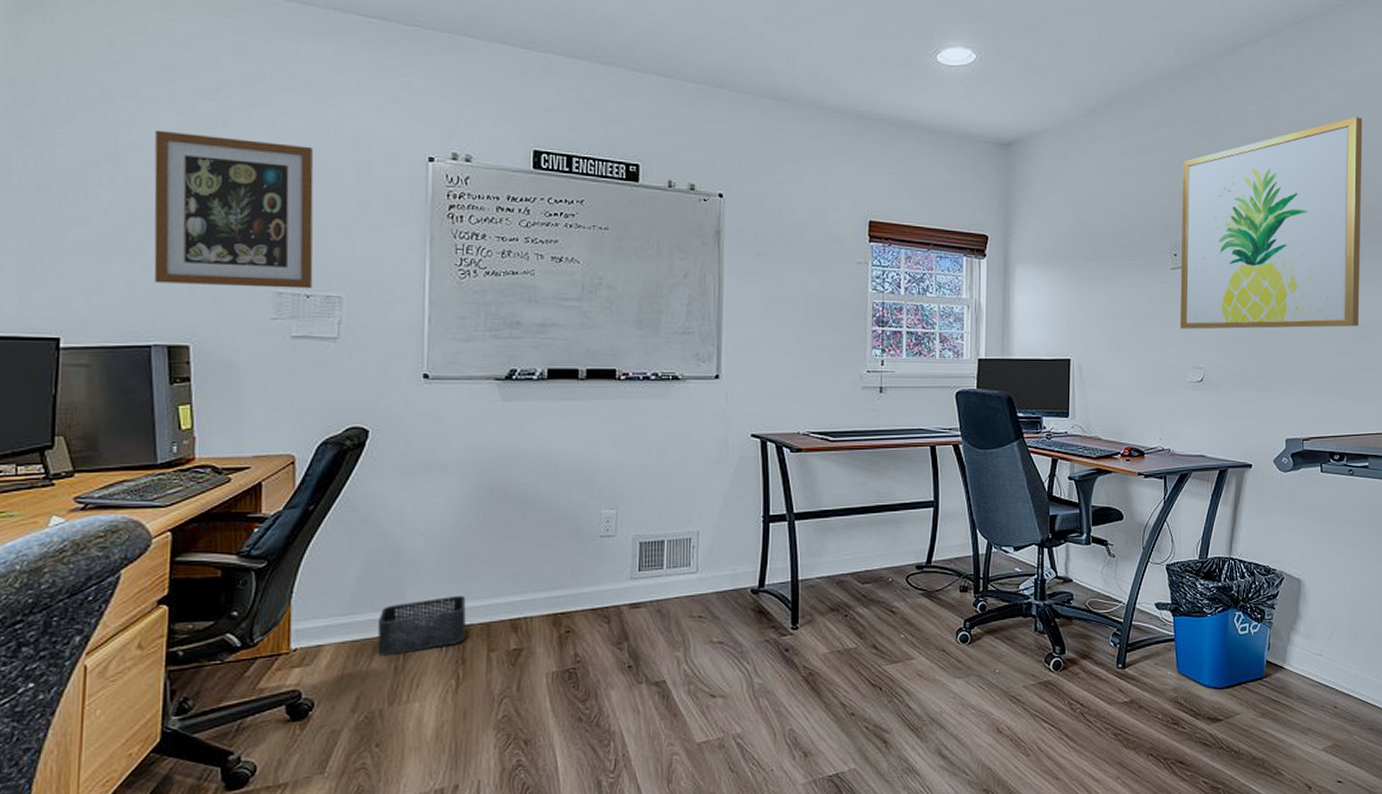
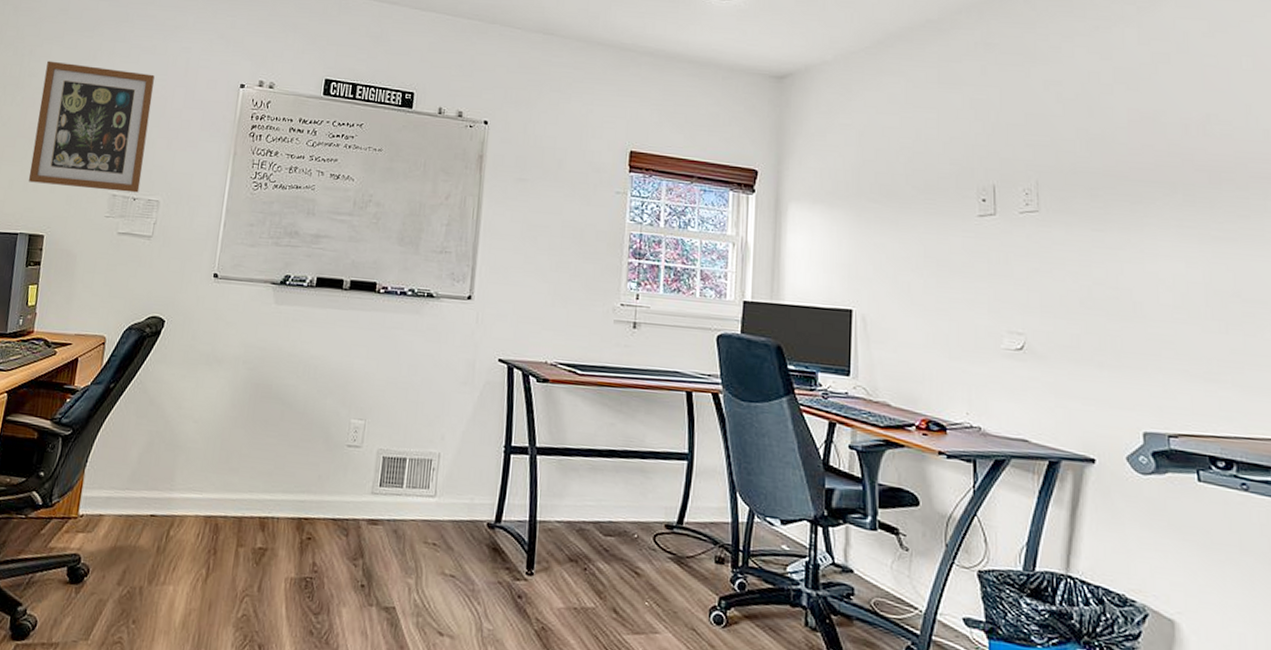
storage bin: present [378,595,466,656] -> none [146,485,224,535]
wall art: present [1179,116,1363,329] -> none [991,47,1245,300]

